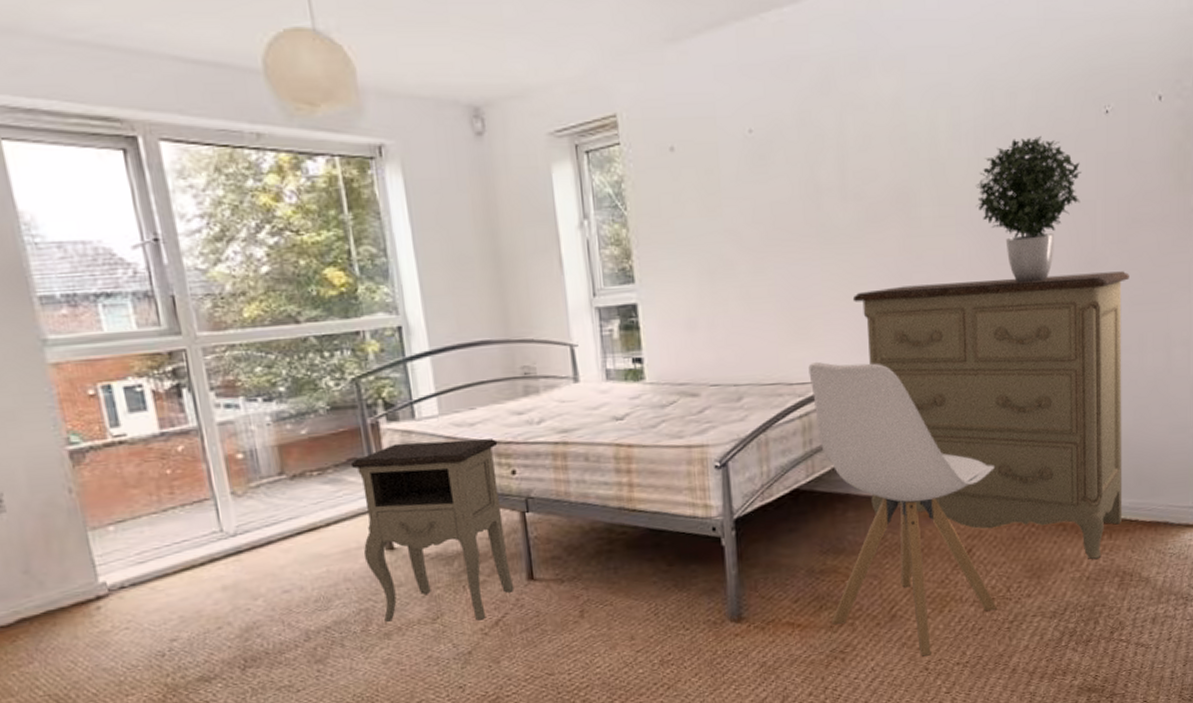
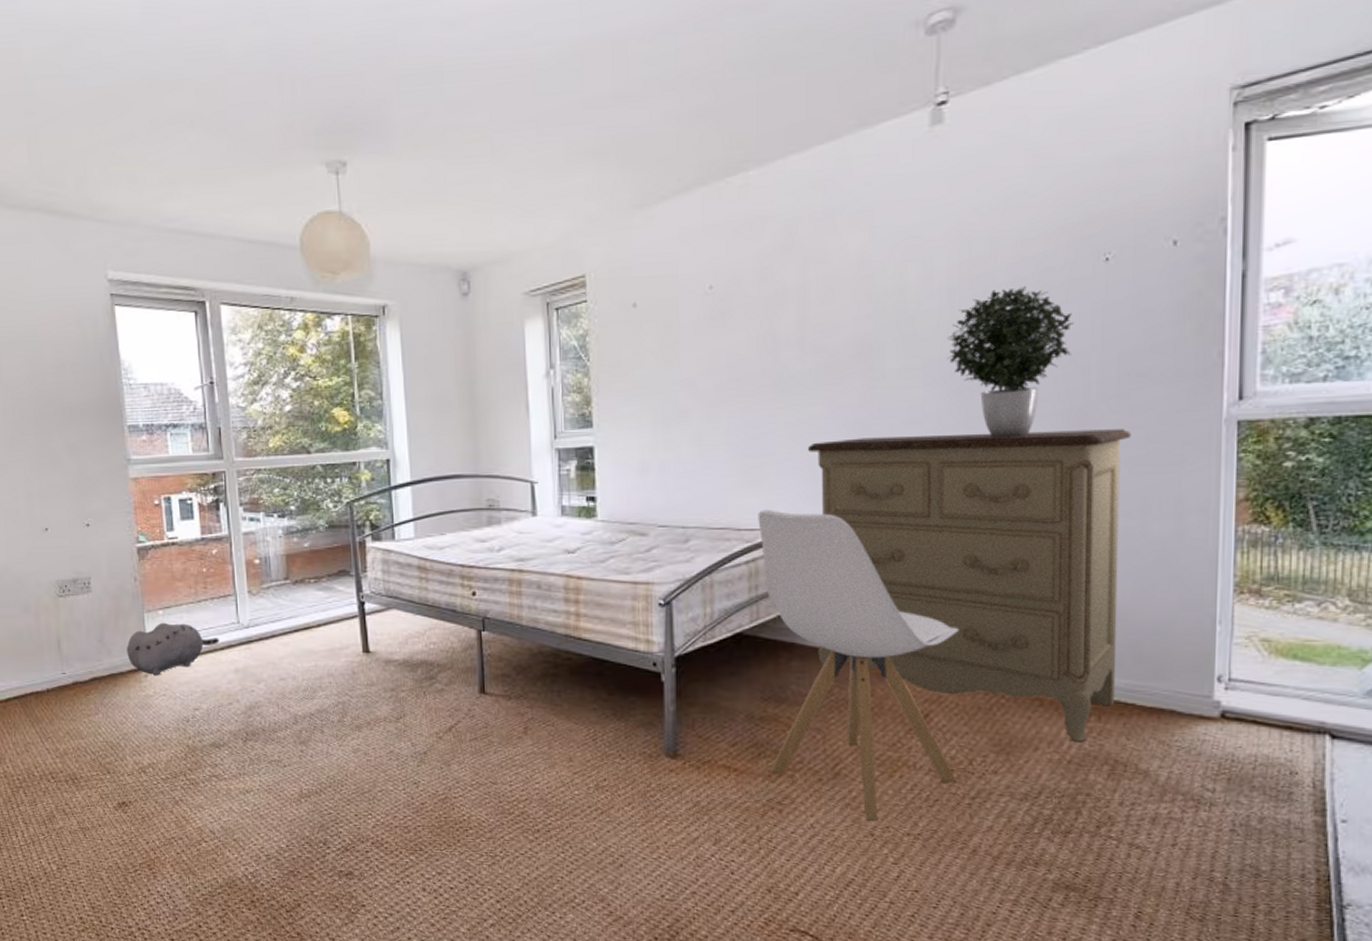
plush toy: none [66,539,198,607] -> present [126,622,220,676]
nightstand: present [350,439,515,622] -> none [340,560,467,725]

